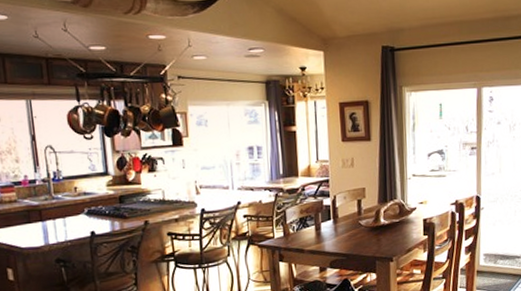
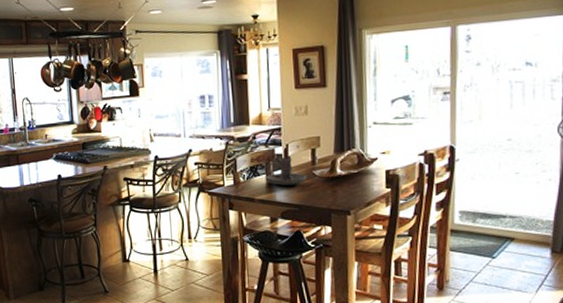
candle holder: none [315,208,353,236] -> present [266,157,307,186]

